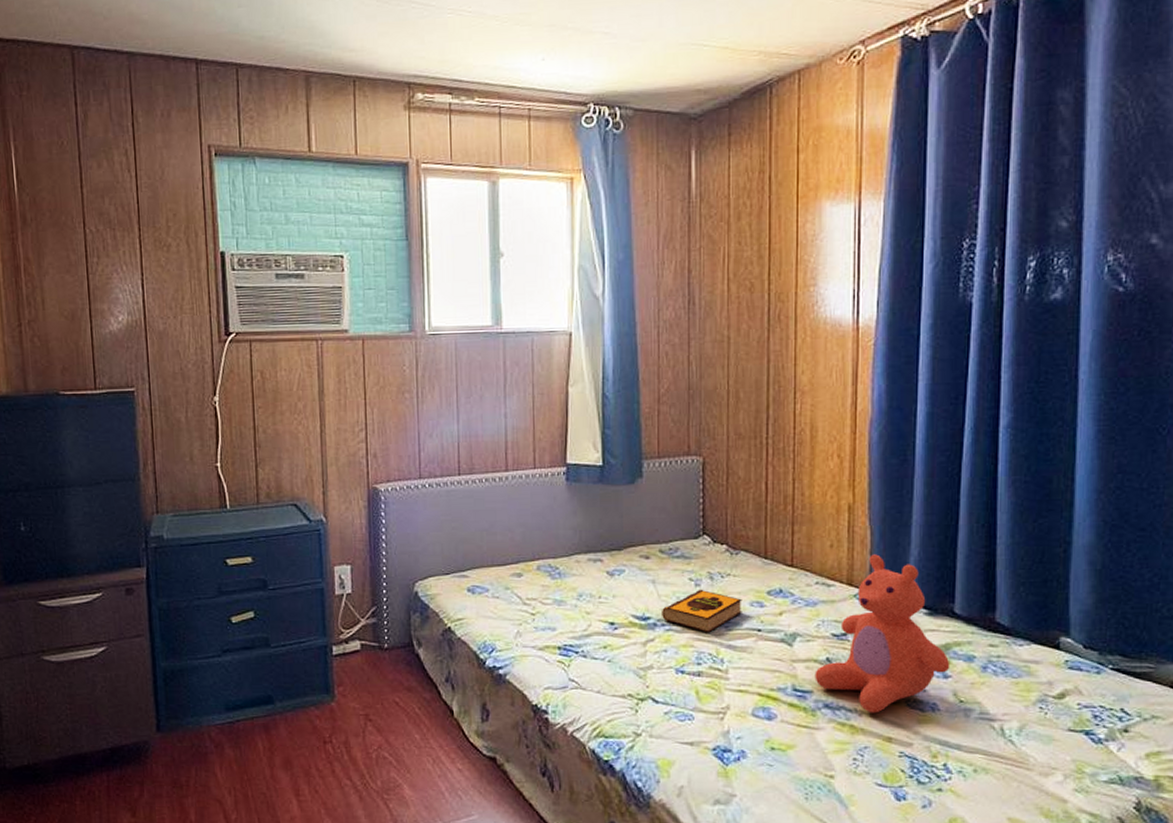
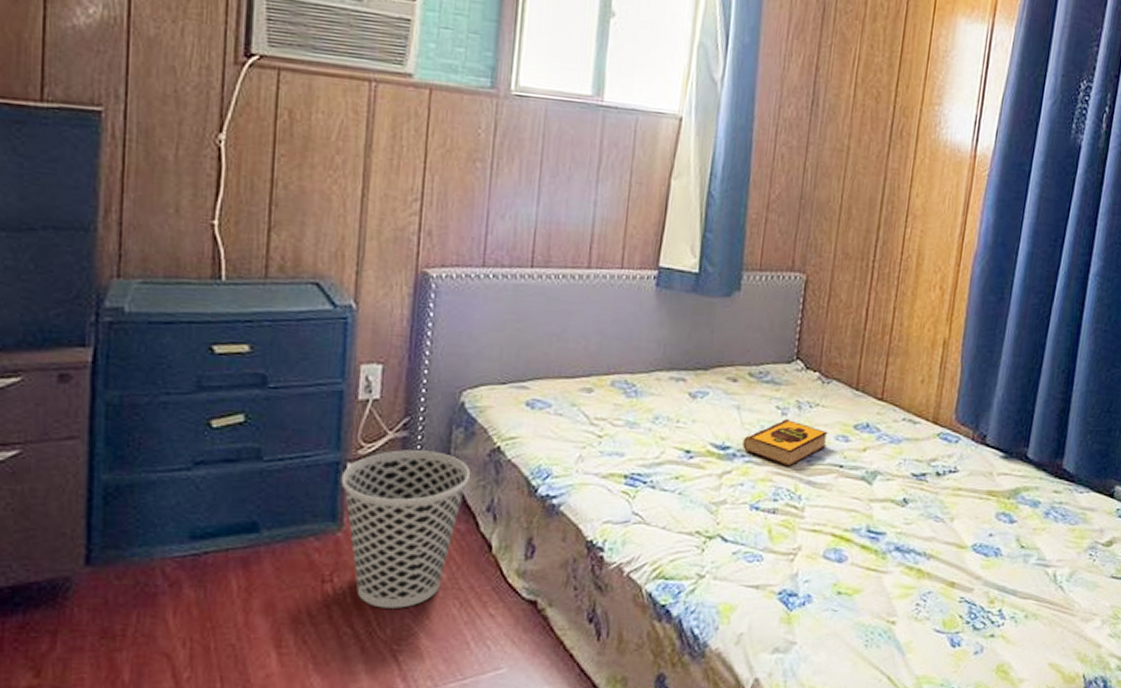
wastebasket: none [329,633,430,764] -> present [340,450,471,608]
teddy bear: present [815,554,950,713] -> none [889,393,1018,557]

